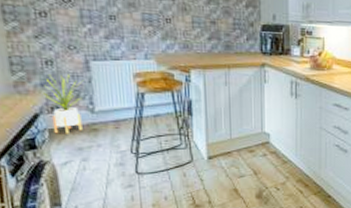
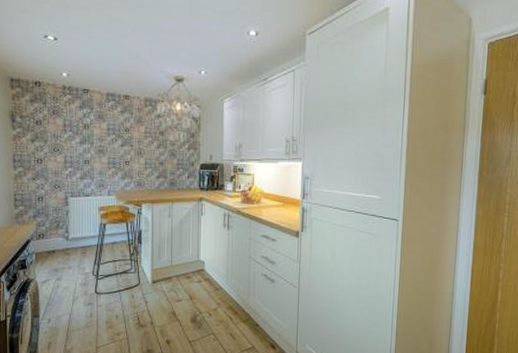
house plant: present [43,74,83,134] -> none [34,208,61,257]

